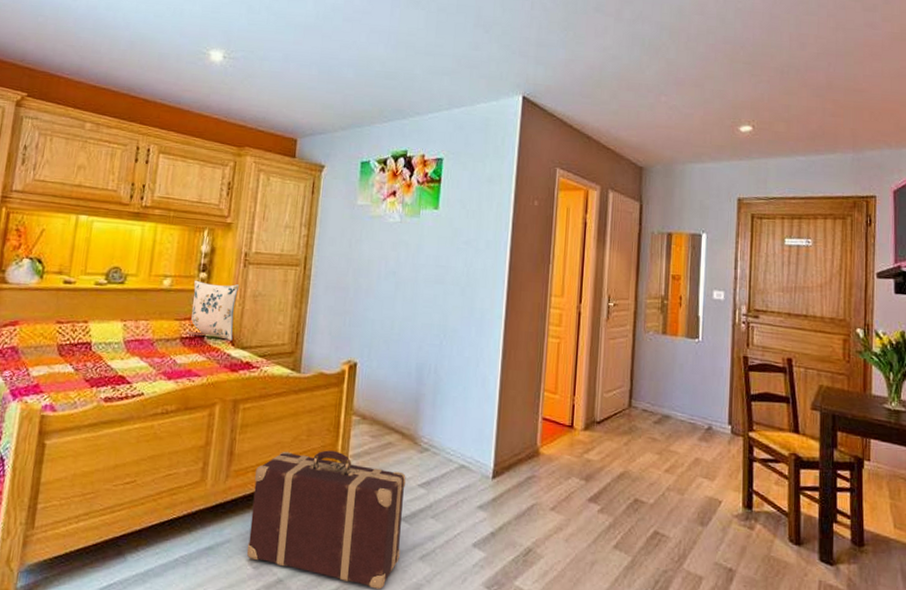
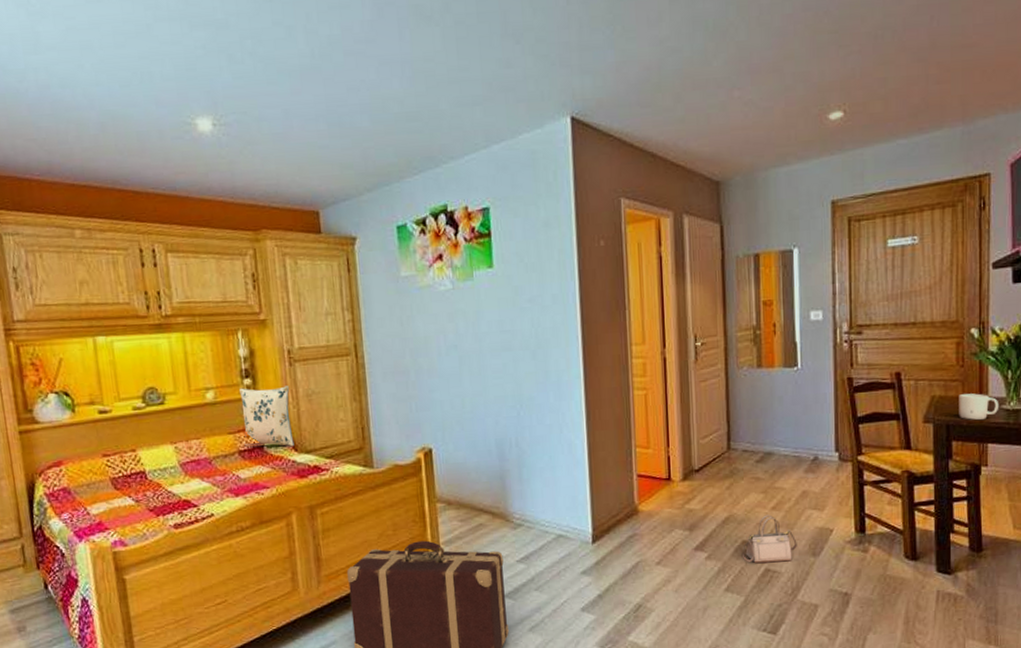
handbag: none [634,476,687,527] -> present [743,514,797,563]
mug: none [844,388,882,416] -> present [958,393,1000,421]

